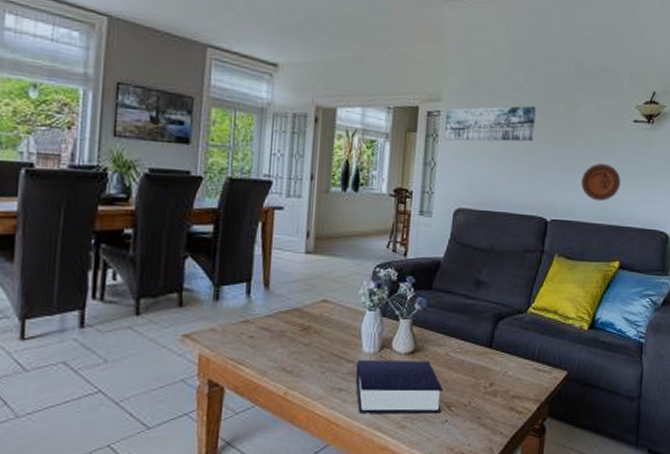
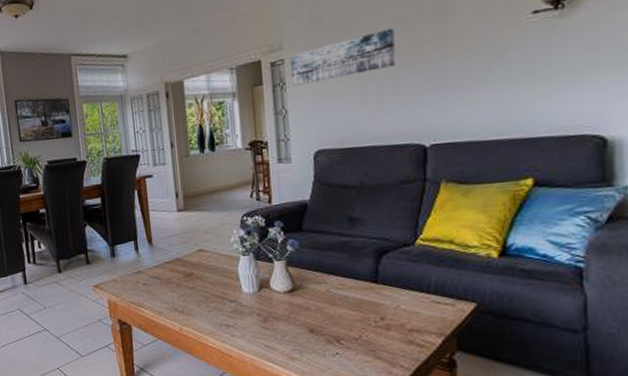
book: present [355,359,443,414] -> none [239,298,330,347]
decorative plate: present [581,163,621,202] -> none [466,70,523,115]

